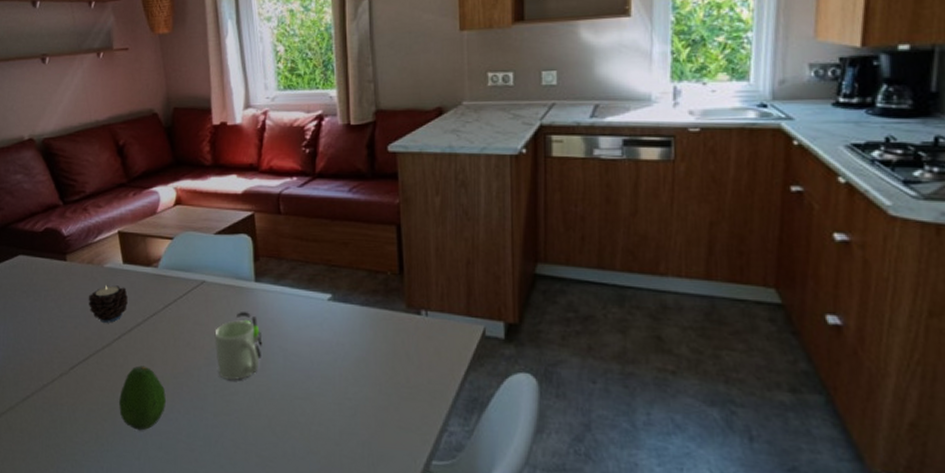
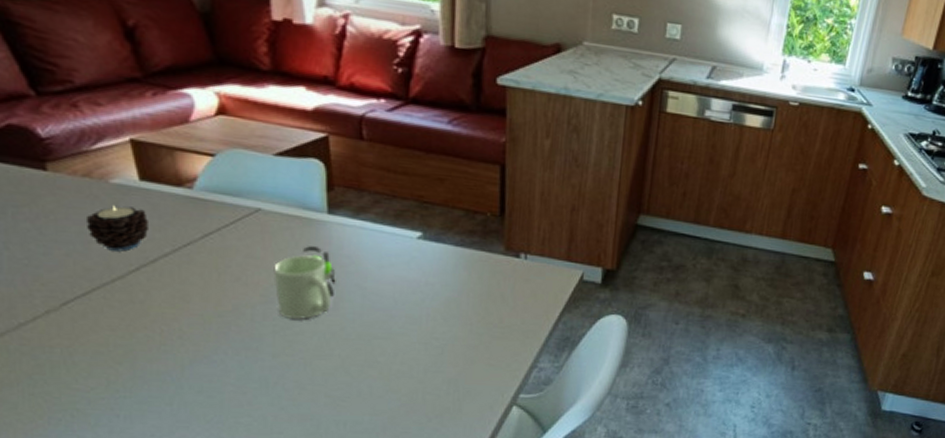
fruit: present [119,365,166,431] -> none [140,302,207,374]

